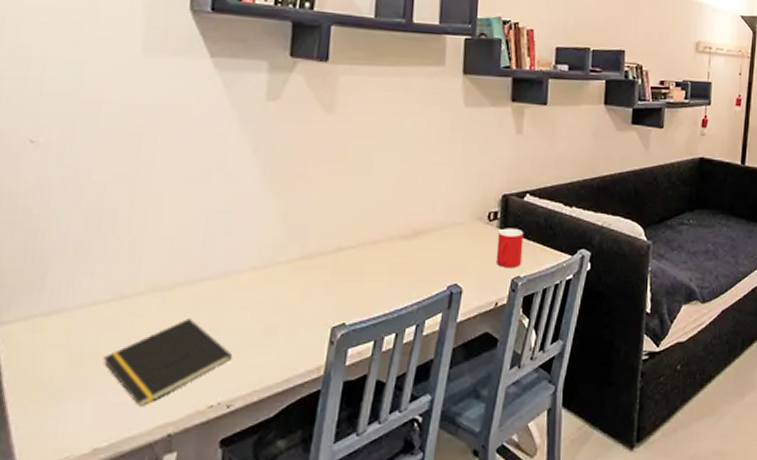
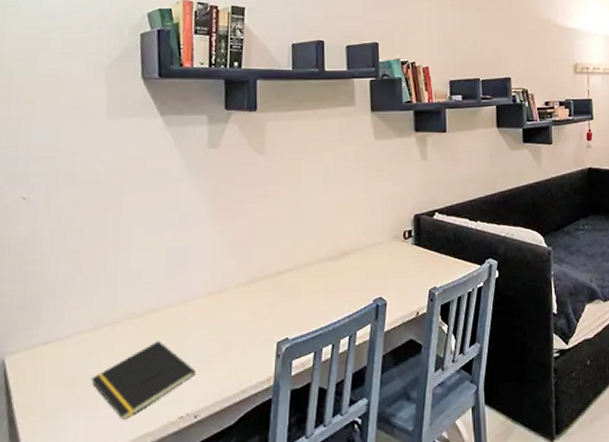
cup: present [496,228,524,269] -> none [413,244,437,281]

